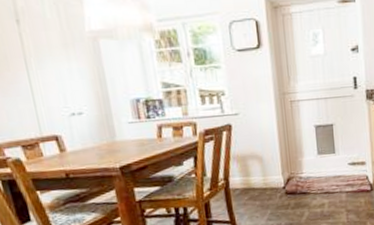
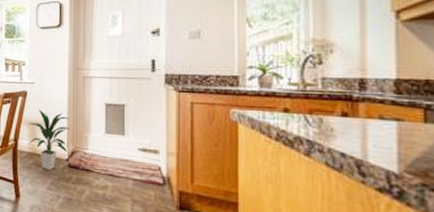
indoor plant: none [237,141,284,202] -> present [28,109,71,170]

